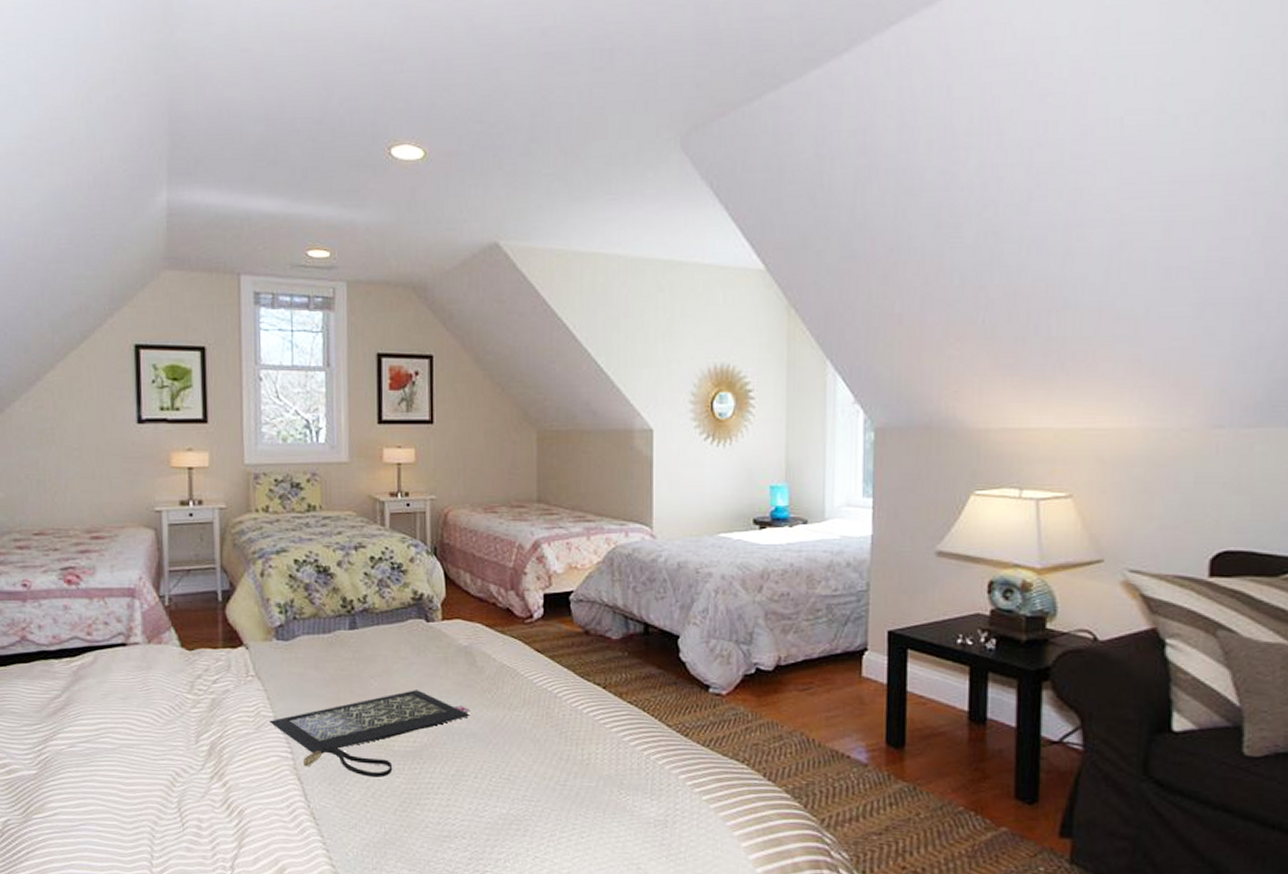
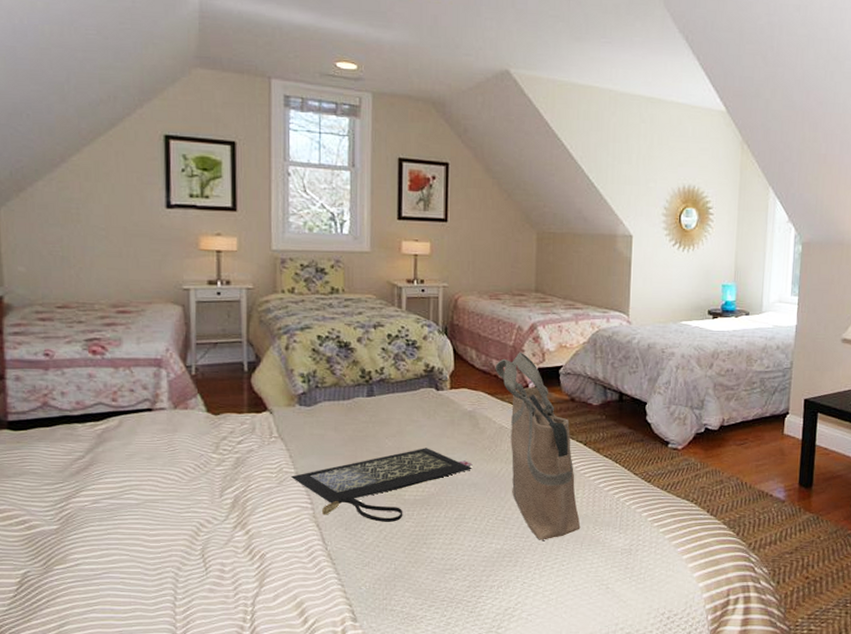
tote bag: none [493,574,602,806] -> present [495,351,581,540]

